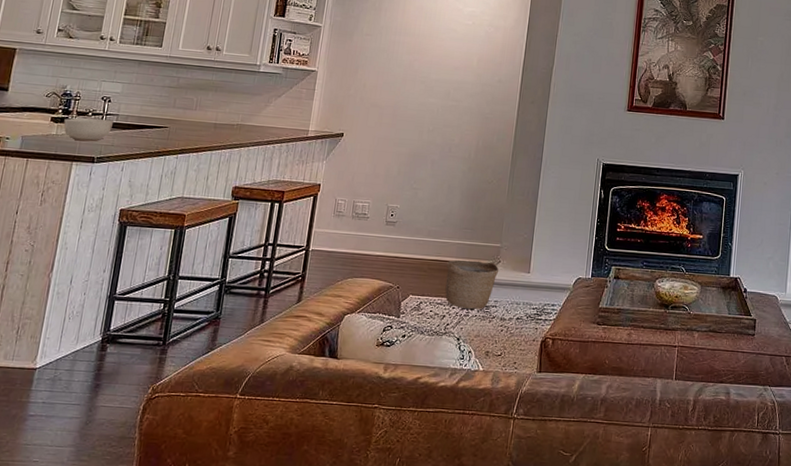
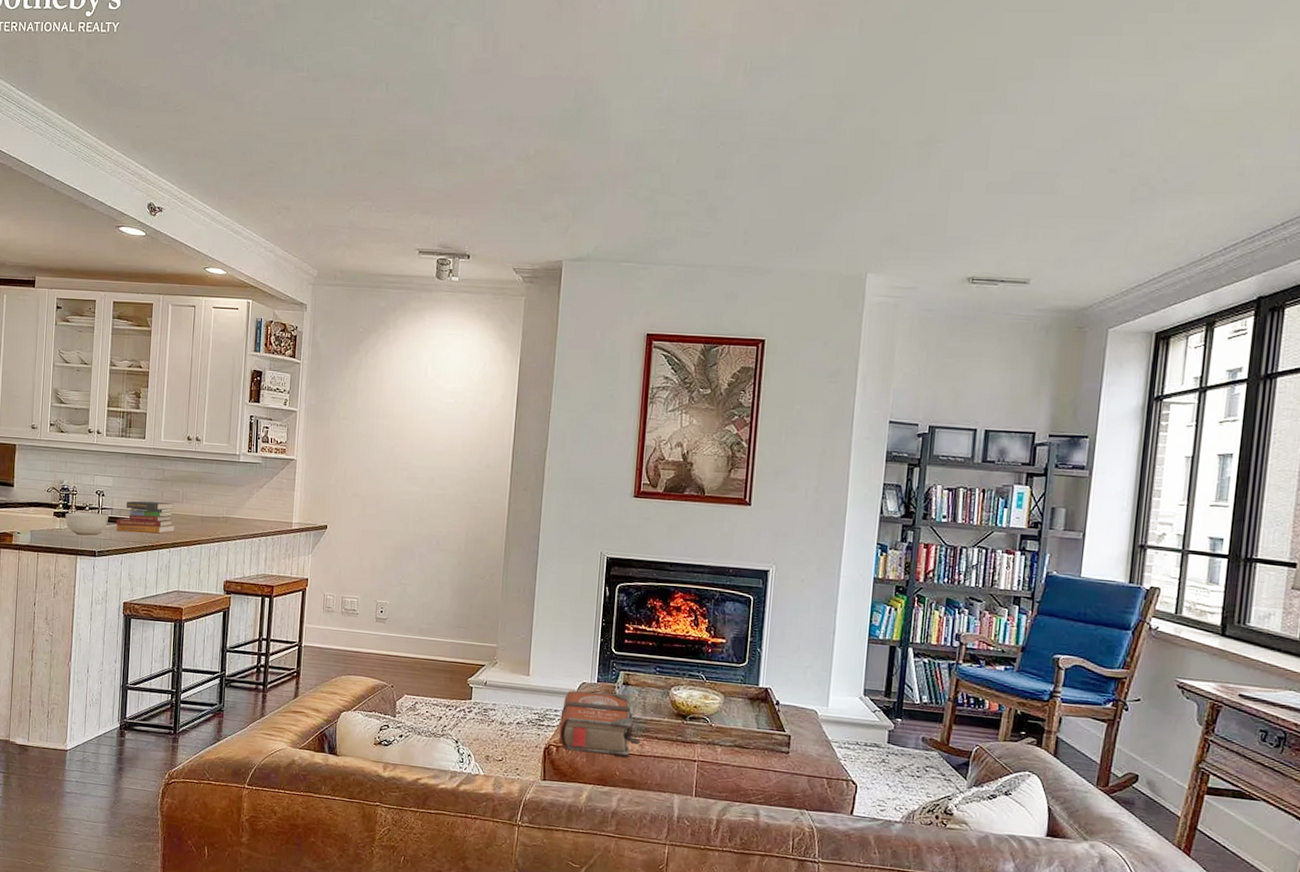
books: none [120,107,186,140] -> present [116,500,175,534]
basket: present [445,259,499,309] -> none [440,659,496,712]
bible: none [555,285,628,346] -> present [559,690,641,757]

